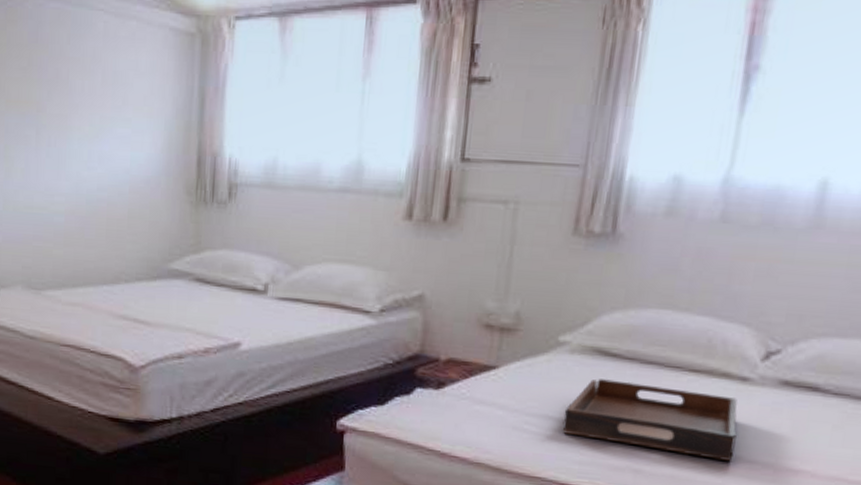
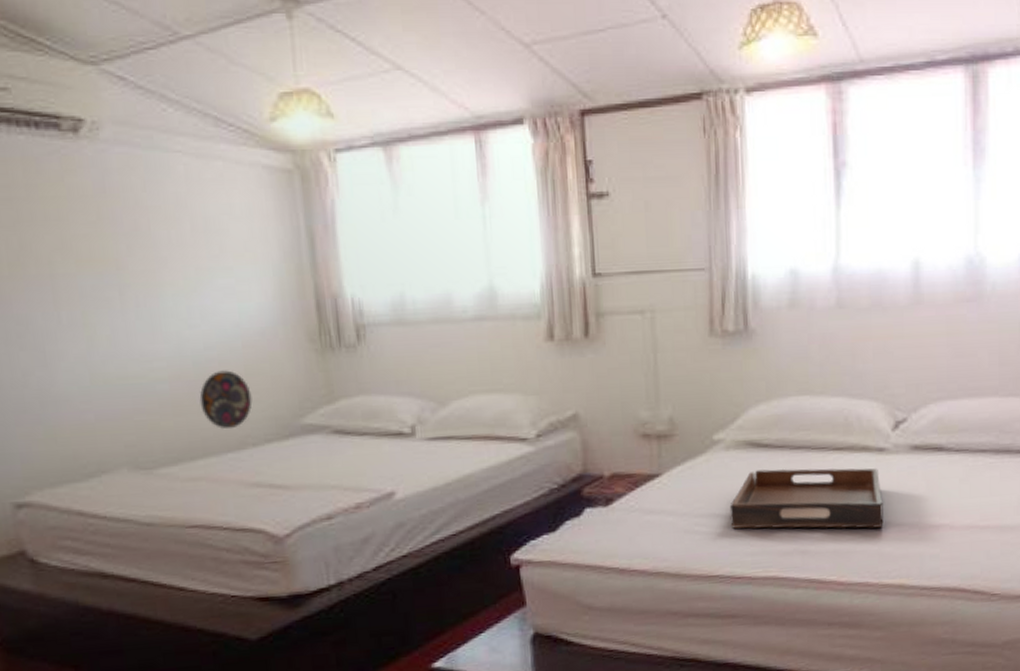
decorative plate: none [87,211,131,265] -> present [199,370,253,430]

